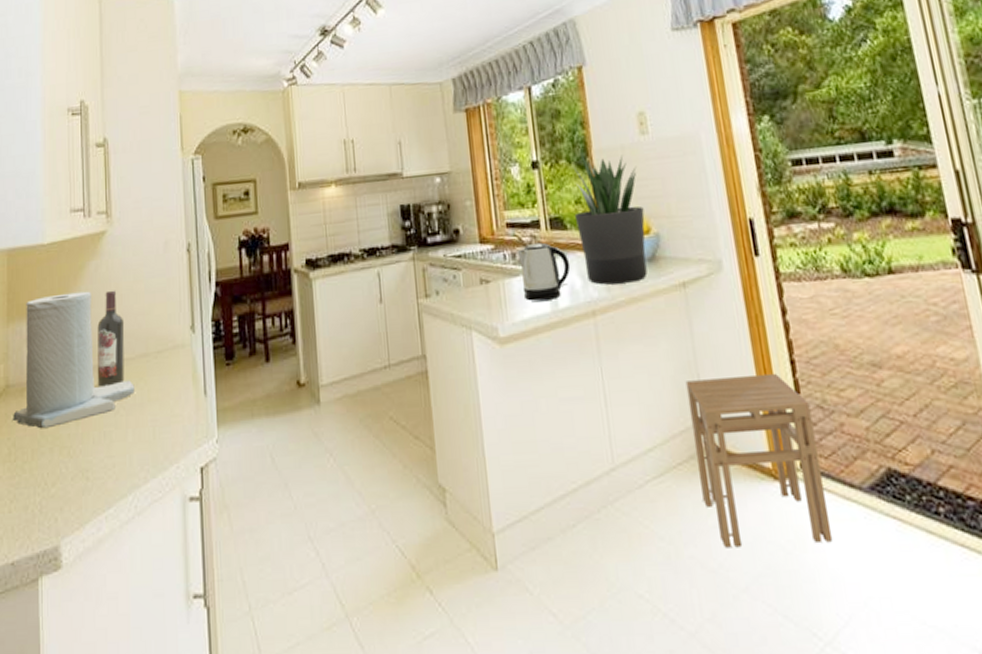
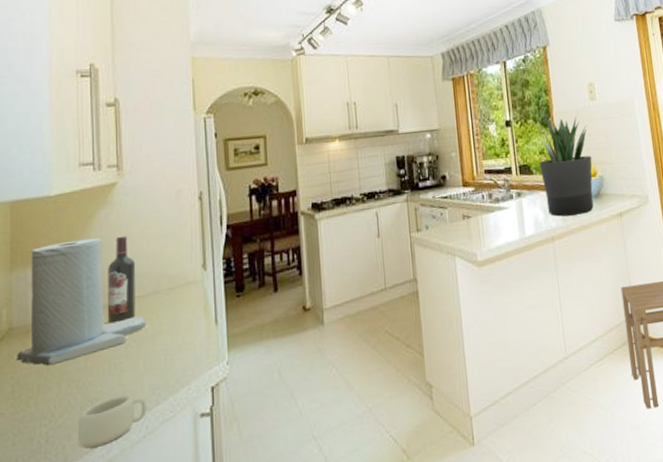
mug: none [70,467,136,524] -> present [78,394,147,449]
kettle: present [517,242,571,302] -> none [493,185,535,232]

